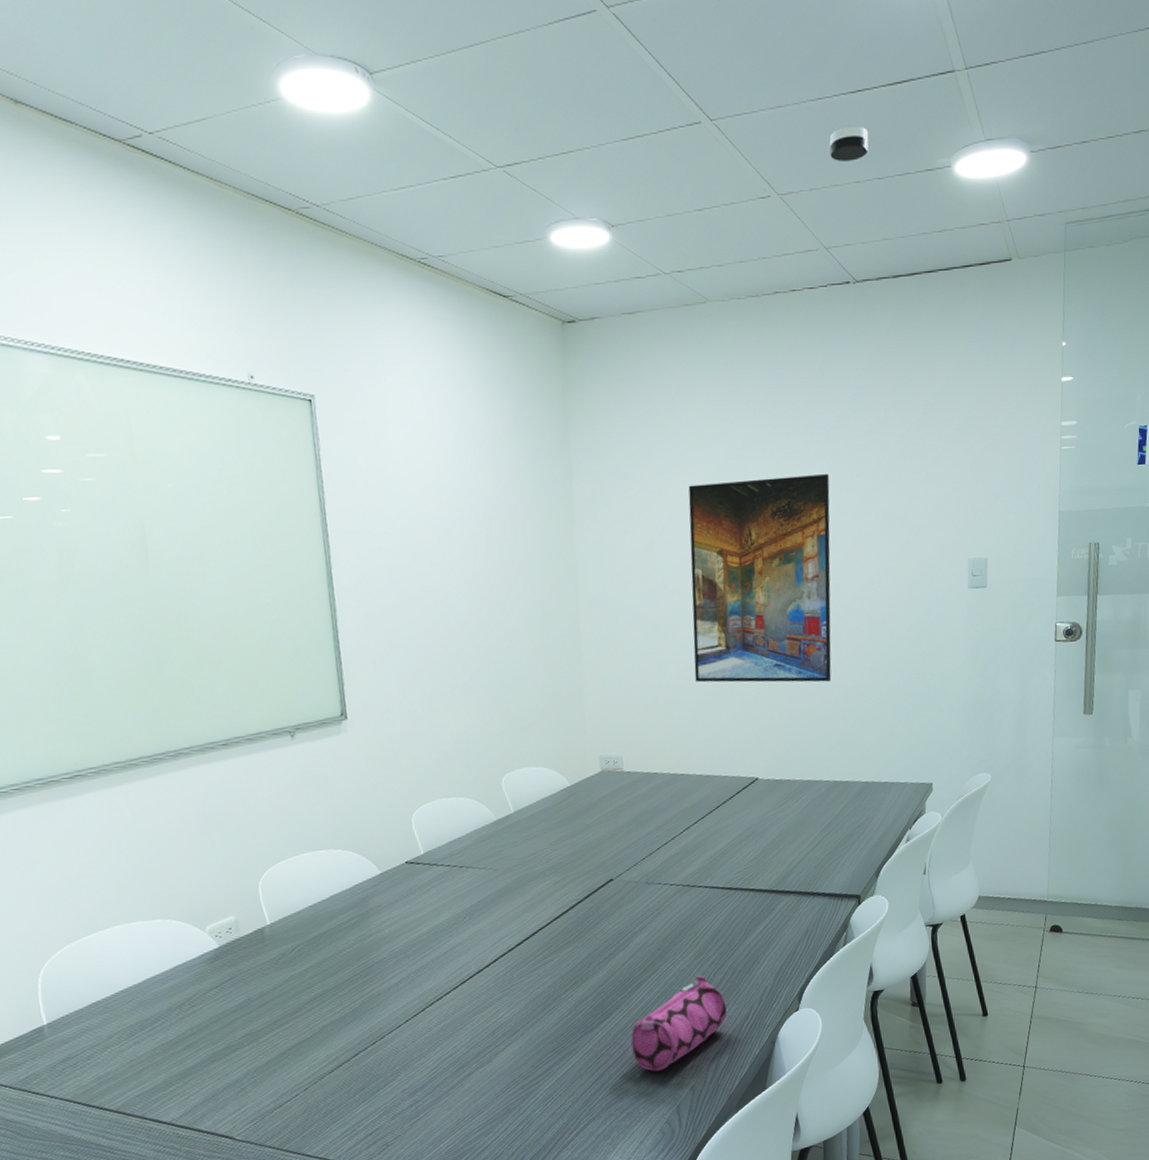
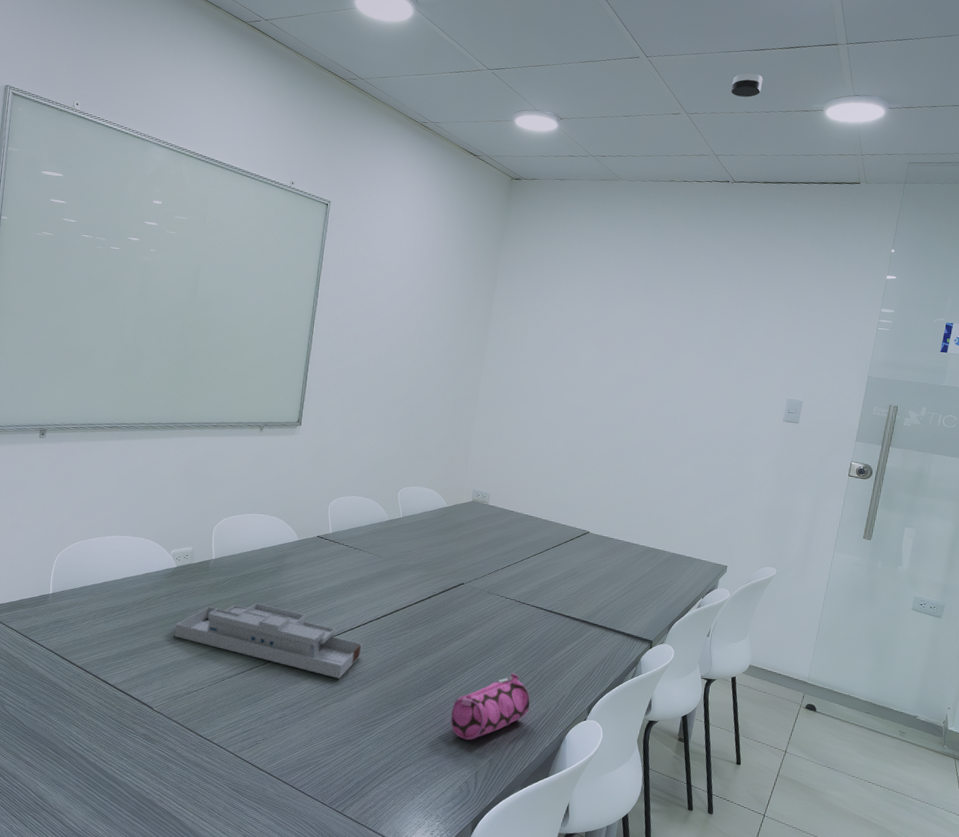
desk organizer: none [237,966,500,1040] -> present [174,603,363,679]
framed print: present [688,474,832,683] -> none [556,306,687,470]

